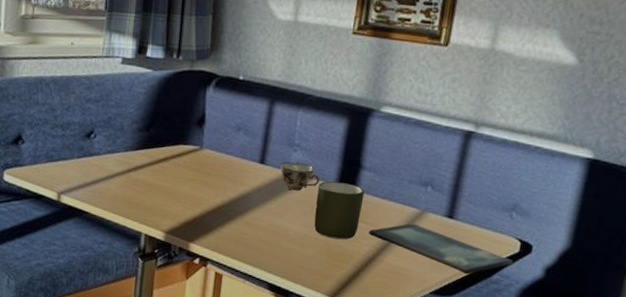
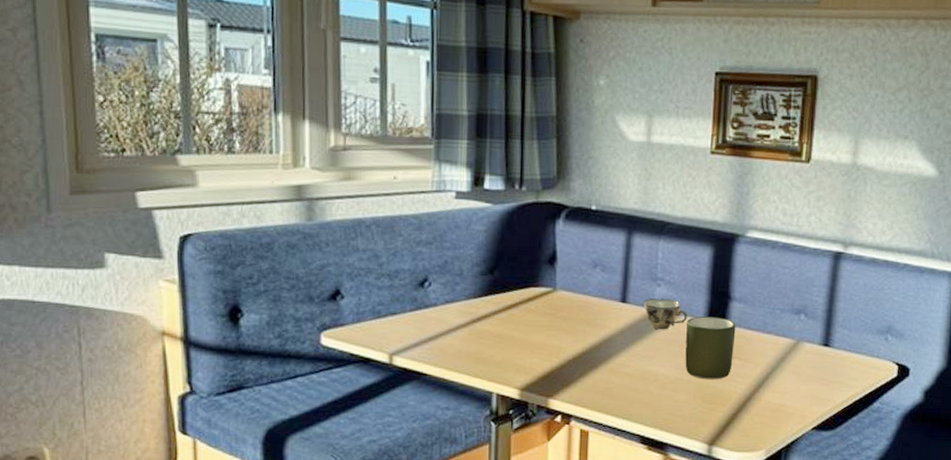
tablet: present [368,223,514,275] -> none [743,355,892,405]

